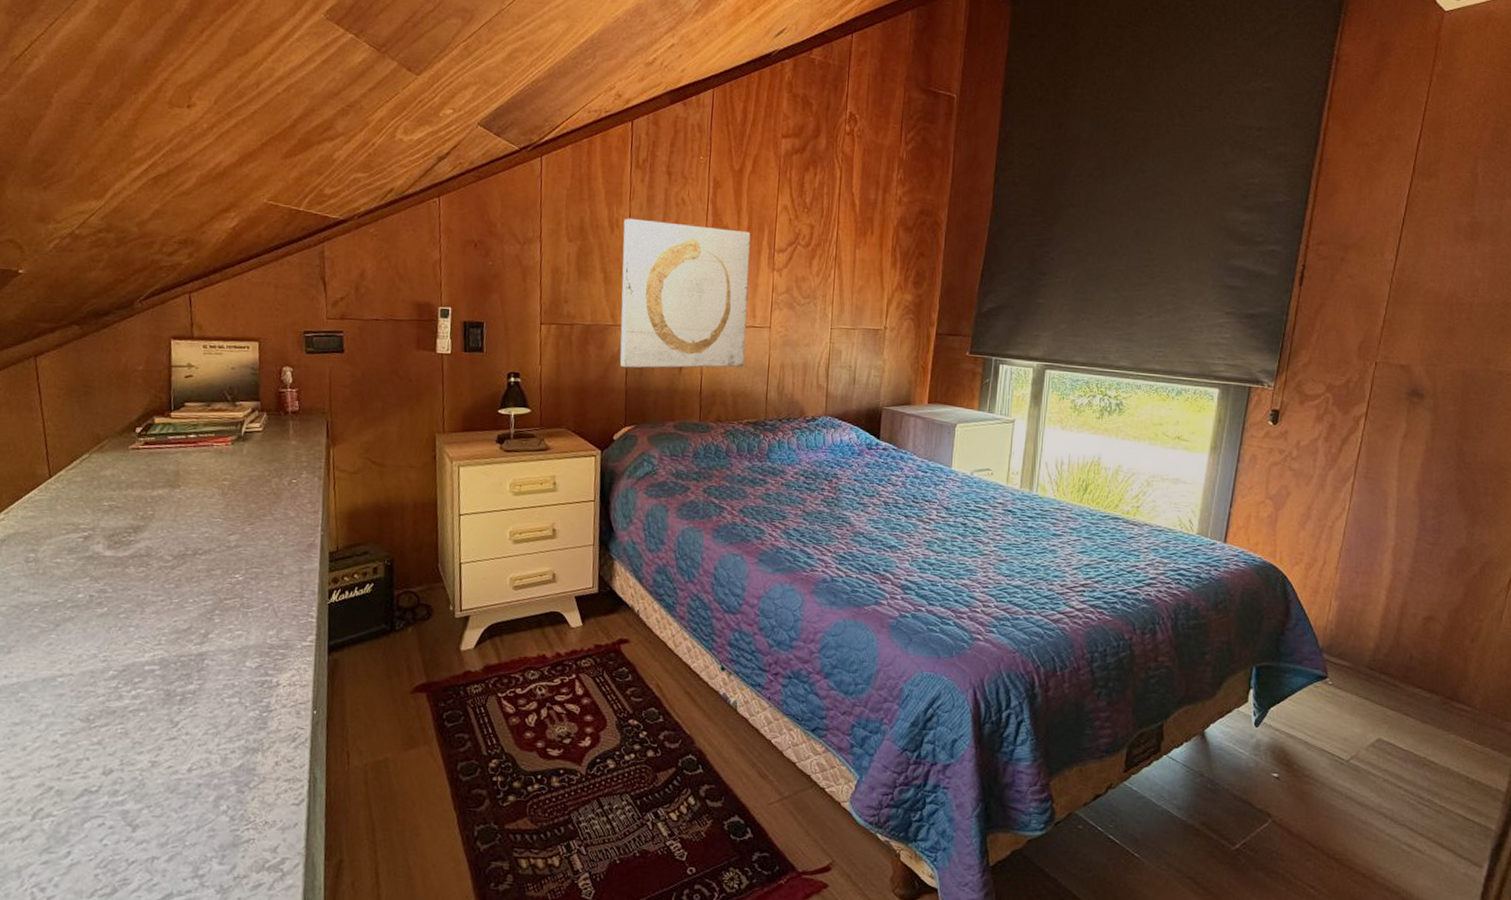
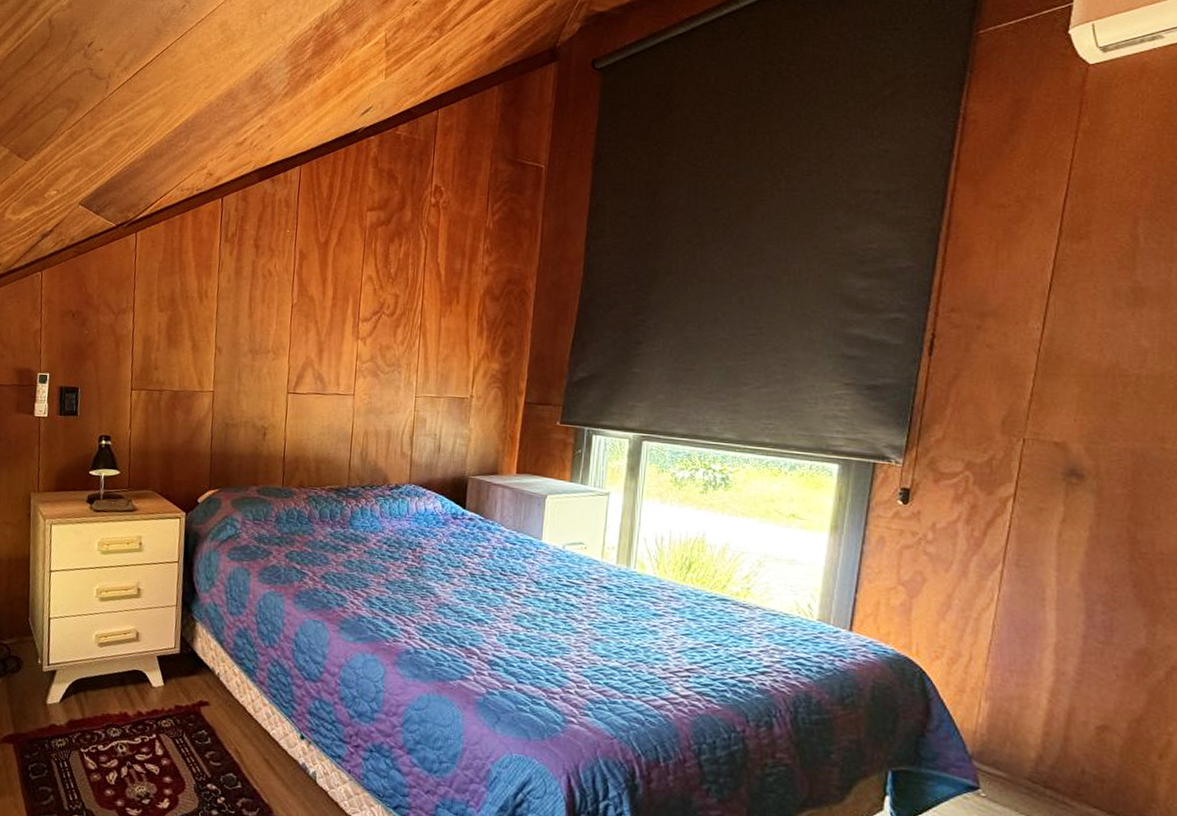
wall art: present [620,218,751,368] -> none [206,289,335,434]

